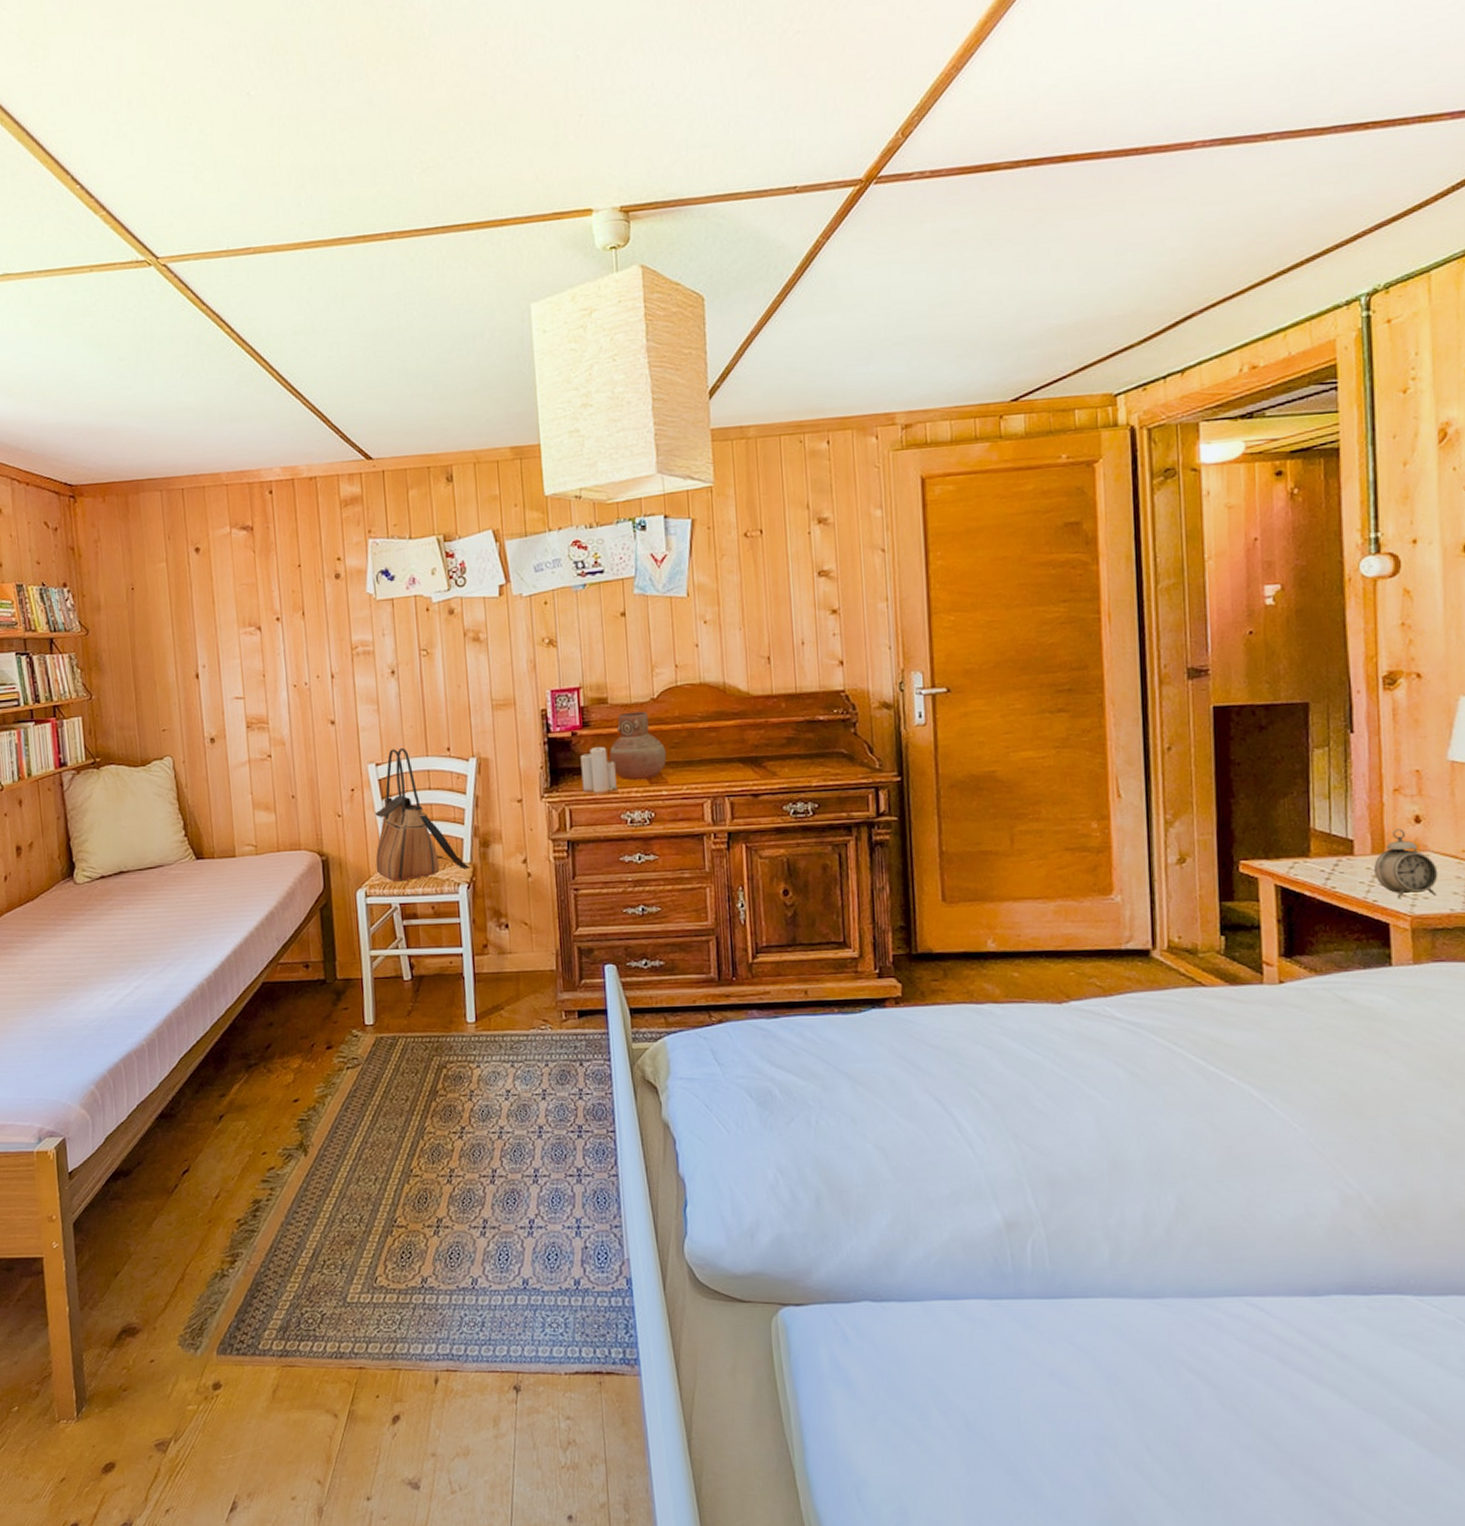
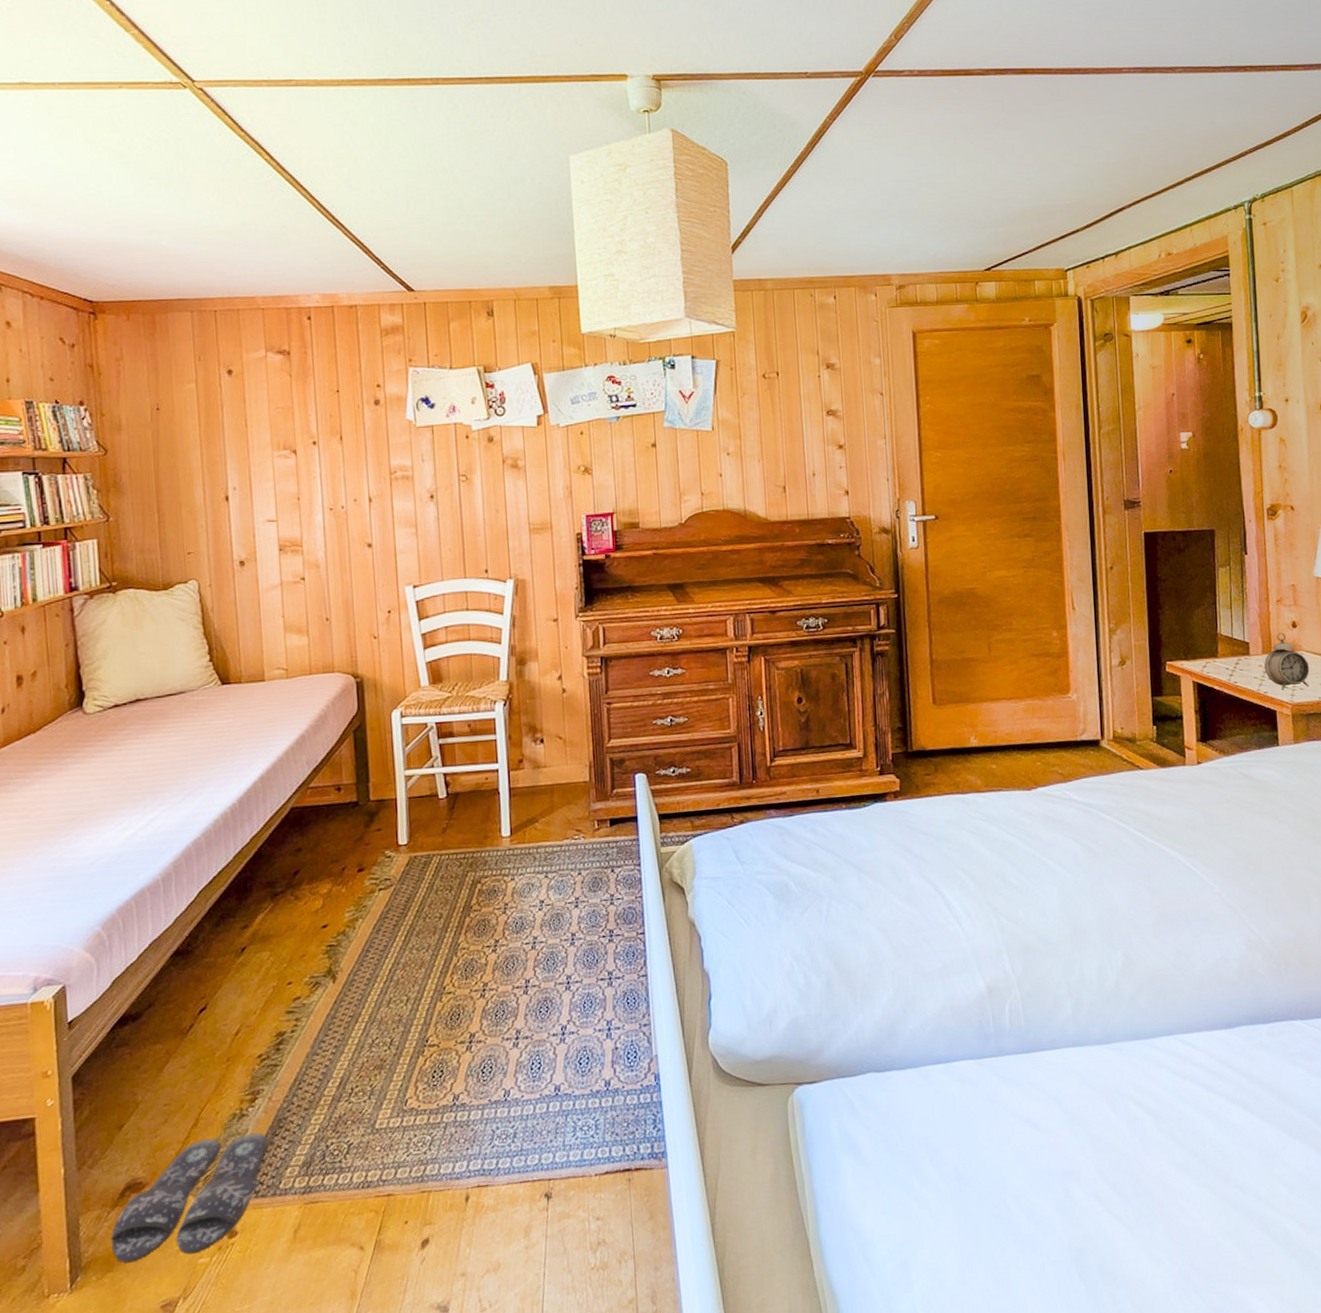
slippers: none [110,1294,247,1401] -> present [110,1133,267,1263]
tote bag: present [375,747,470,882] -> none [411,569,507,701]
candle: present [580,744,618,796] -> none [613,566,649,614]
vase: present [609,711,667,781] -> none [640,535,694,600]

